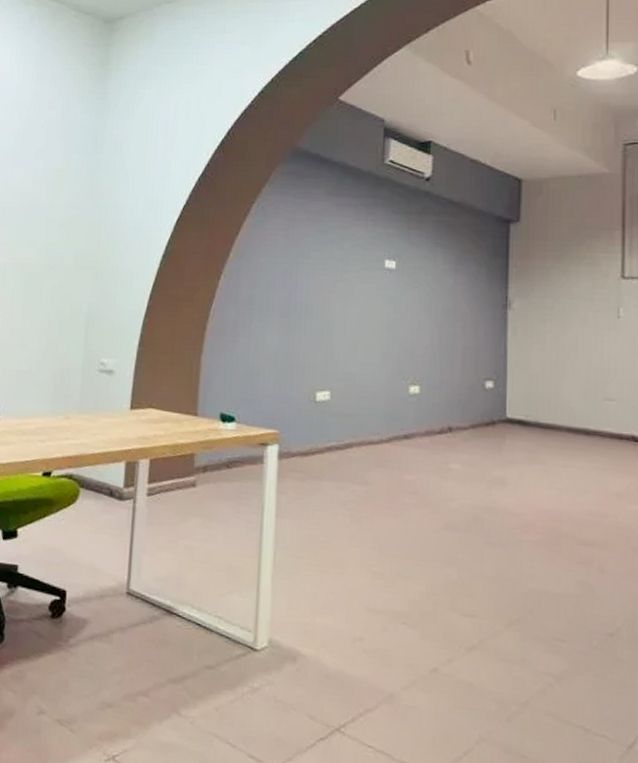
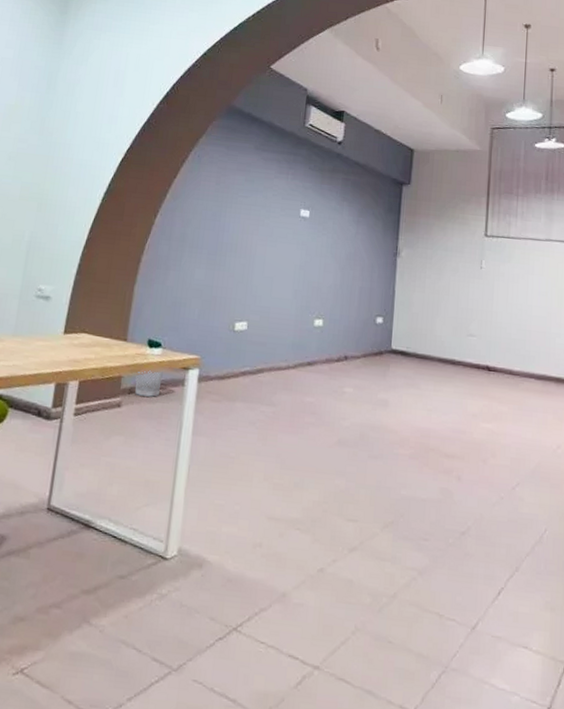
wastebasket: none [209,447,239,476] -> present [135,370,163,397]

